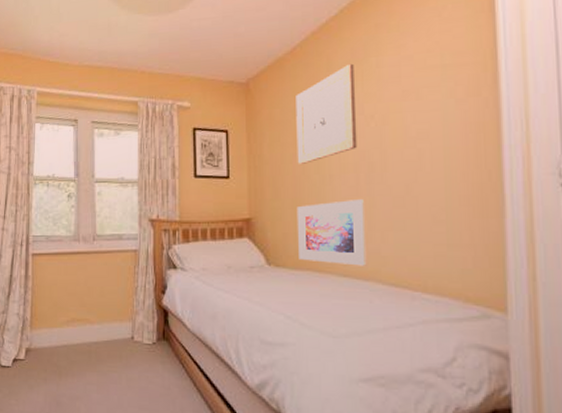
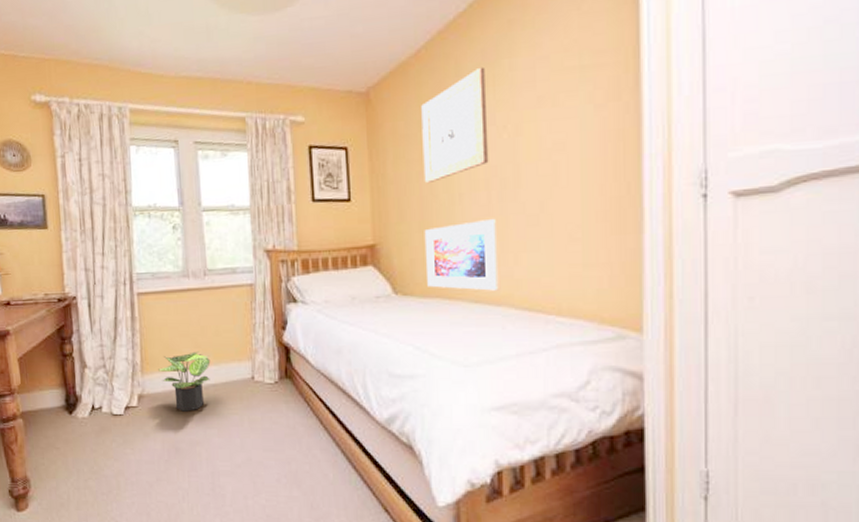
potted plant: none [46,310,94,367] -> present [158,351,211,412]

